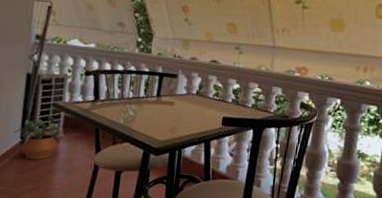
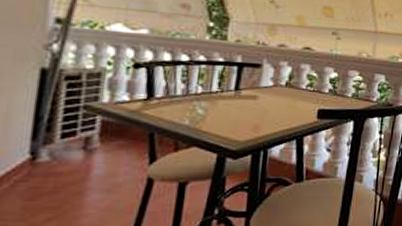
potted plant: present [13,116,61,160] -> none [18,122,96,181]

